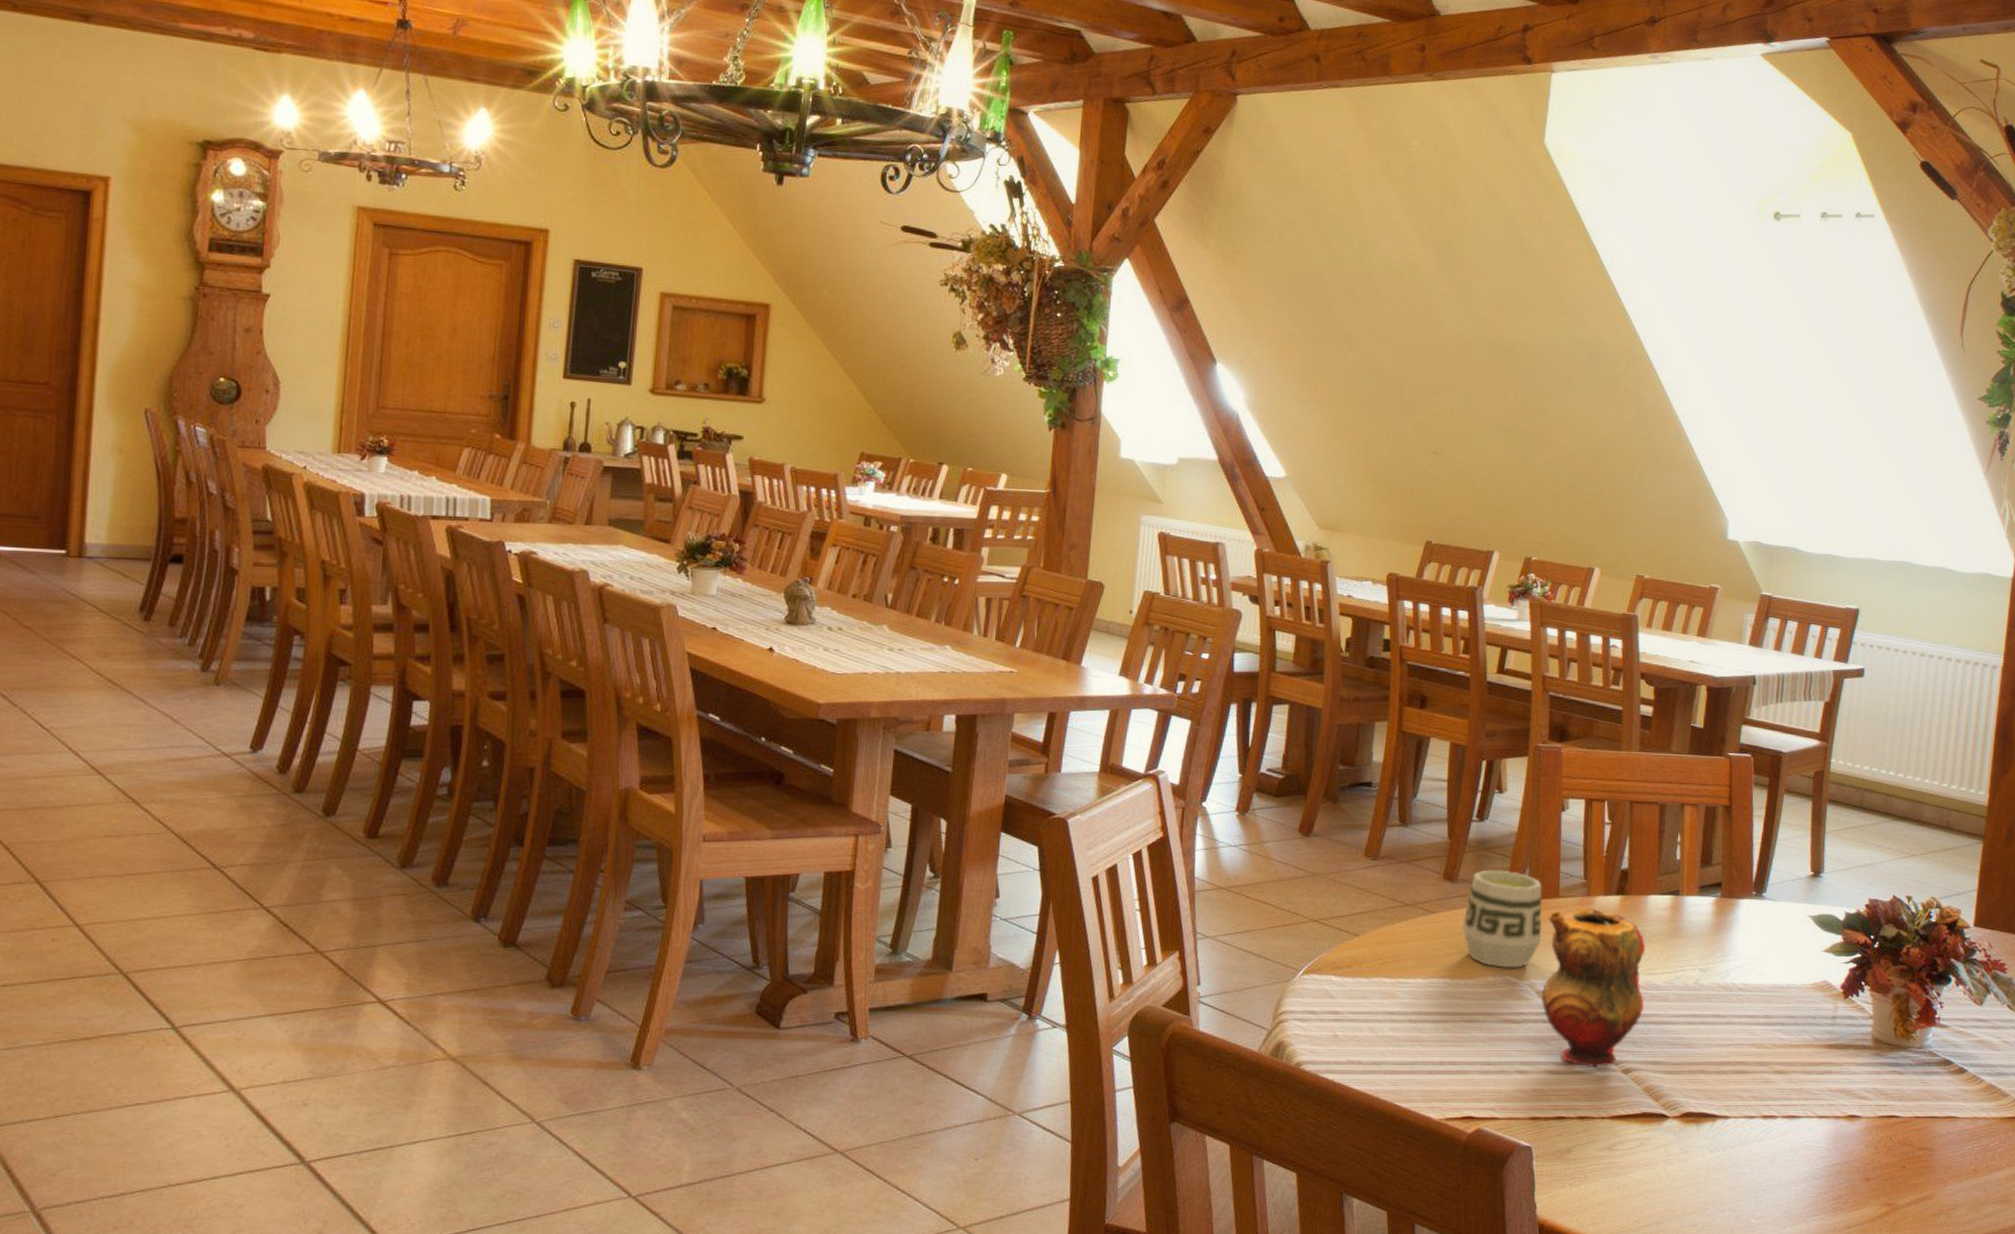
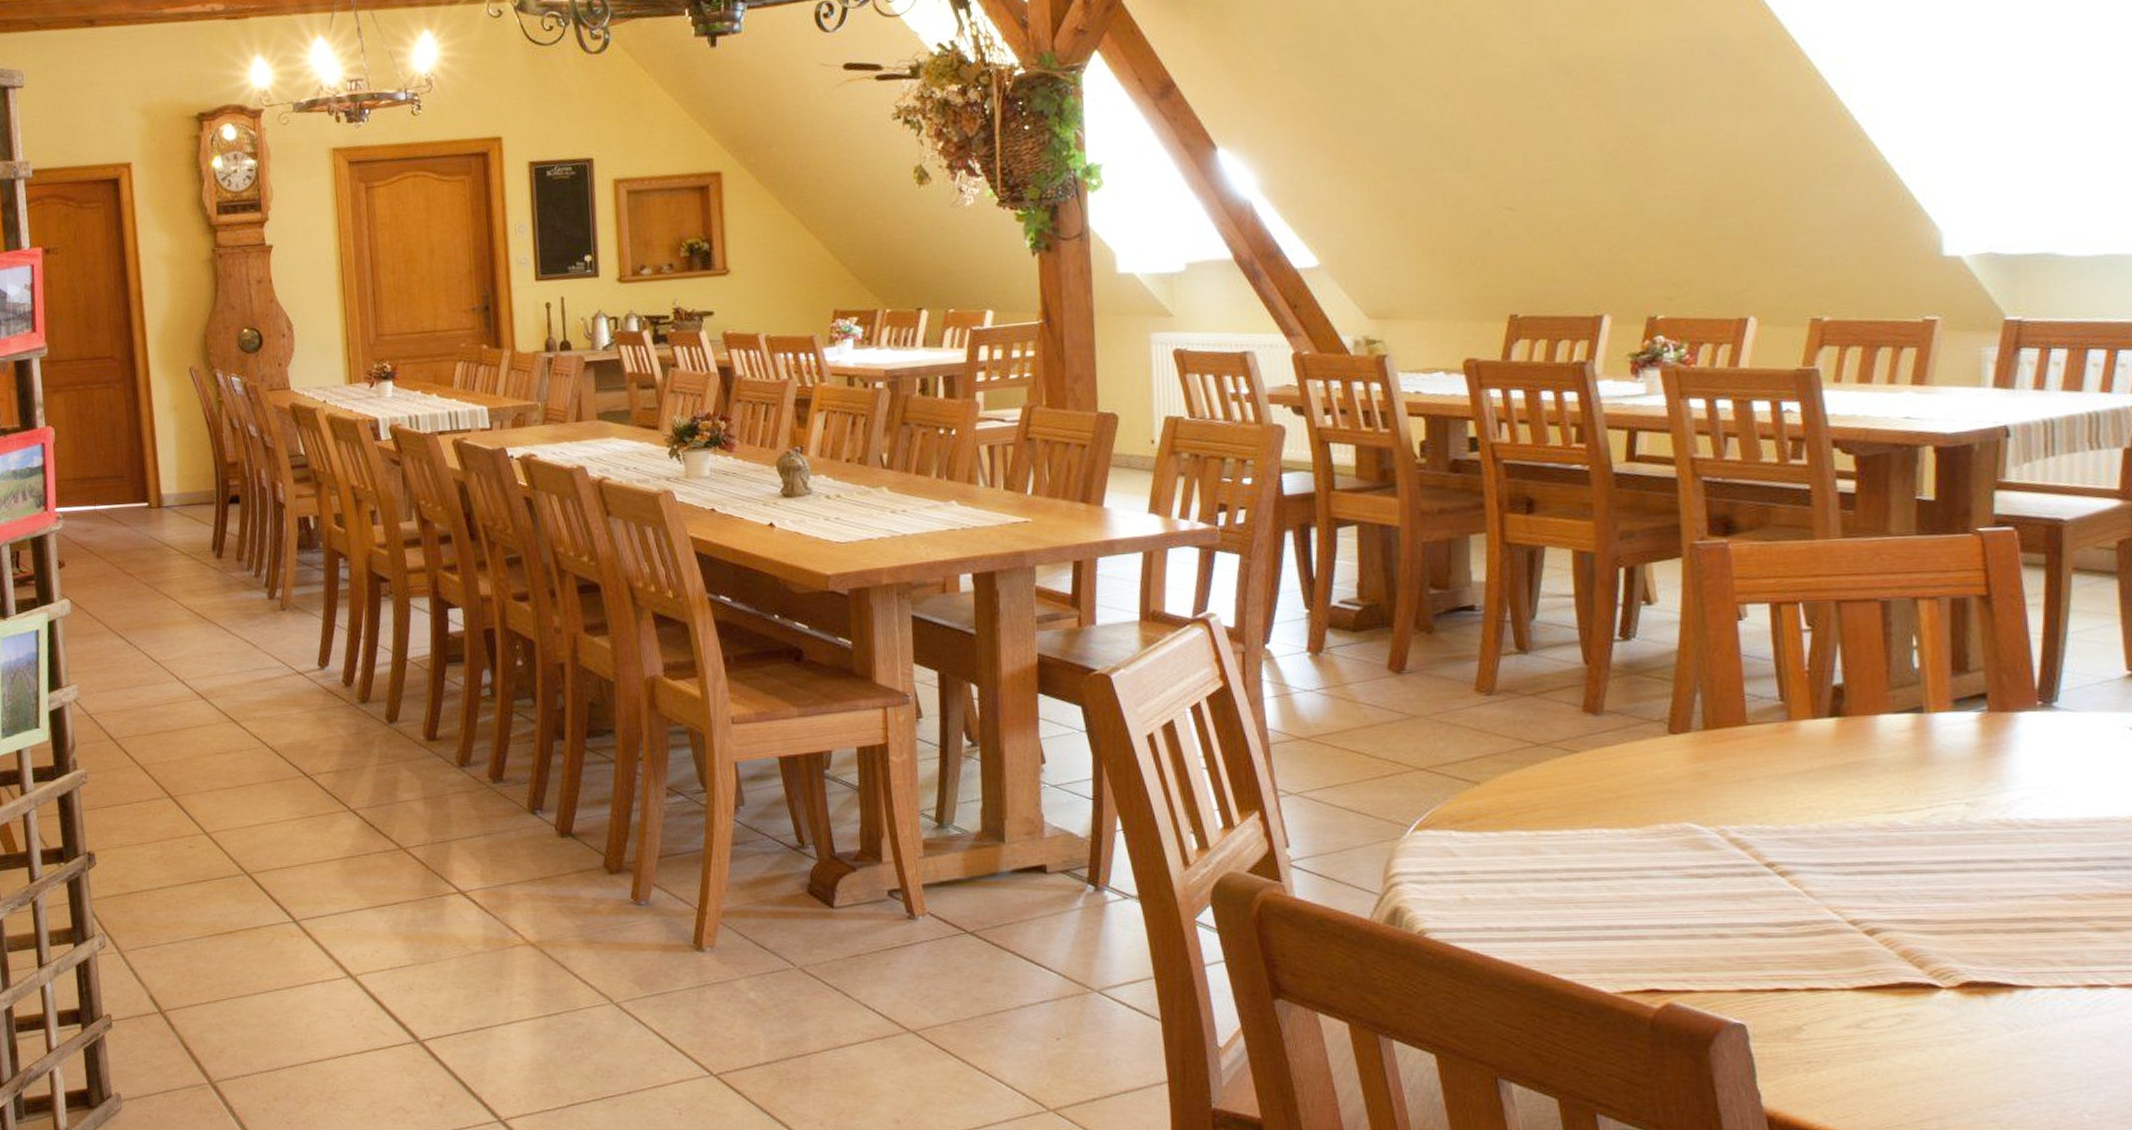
cup: present [1462,870,1543,968] -> none [1616,696,1728,813]
teapot: present [1541,907,1646,1069] -> none [1734,734,1888,930]

